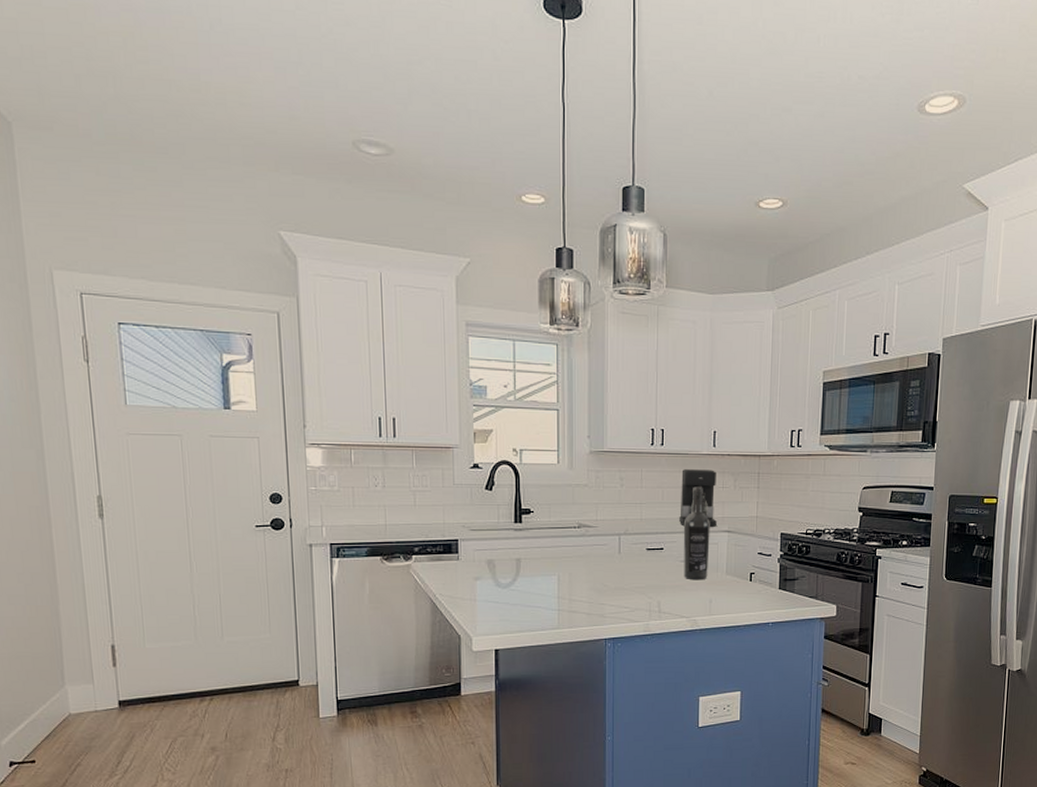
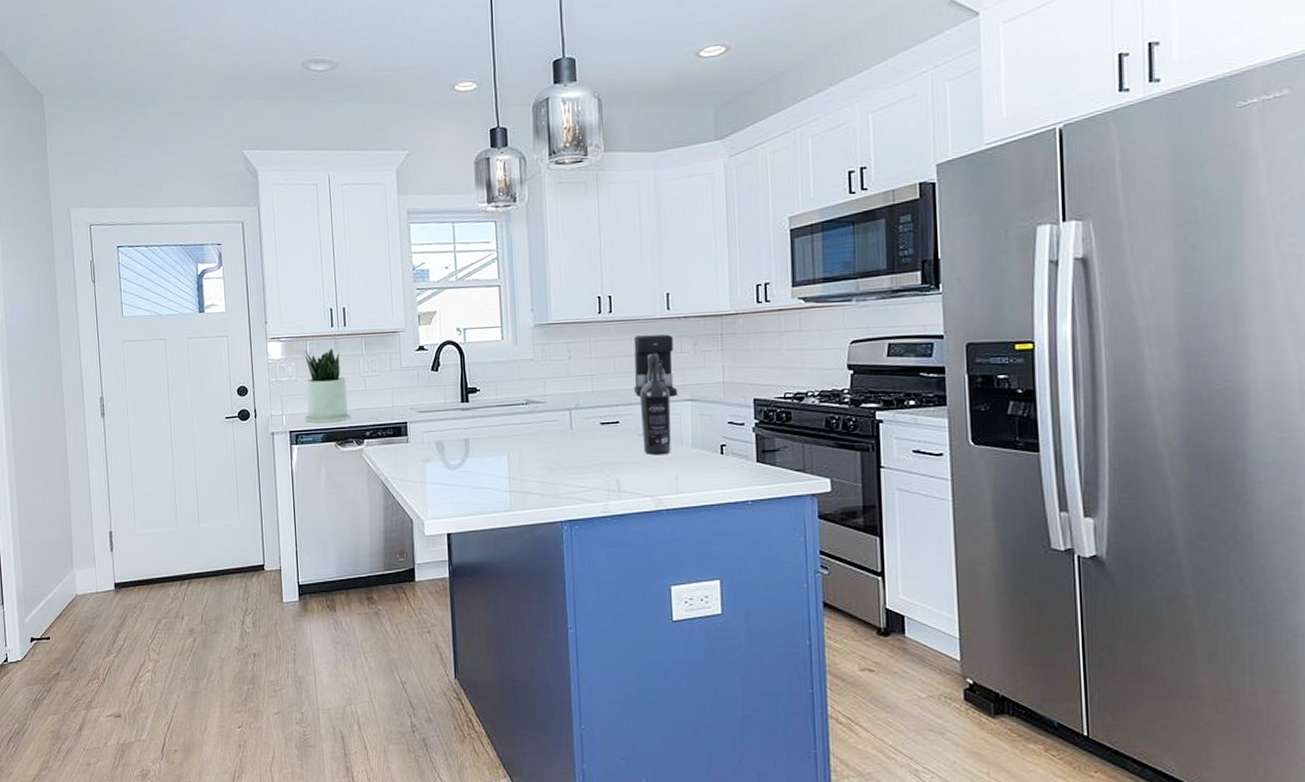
planter: none [347,459,401,537] -> present [304,348,353,423]

